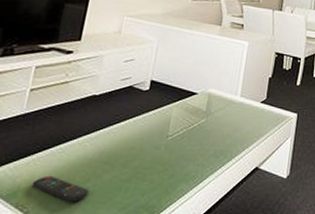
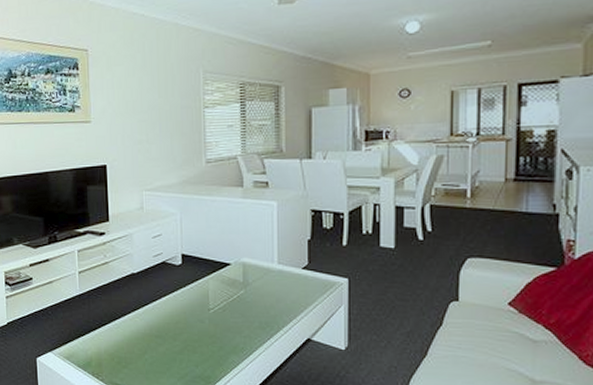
remote control: present [31,175,89,202] -> none [100,348,148,372]

